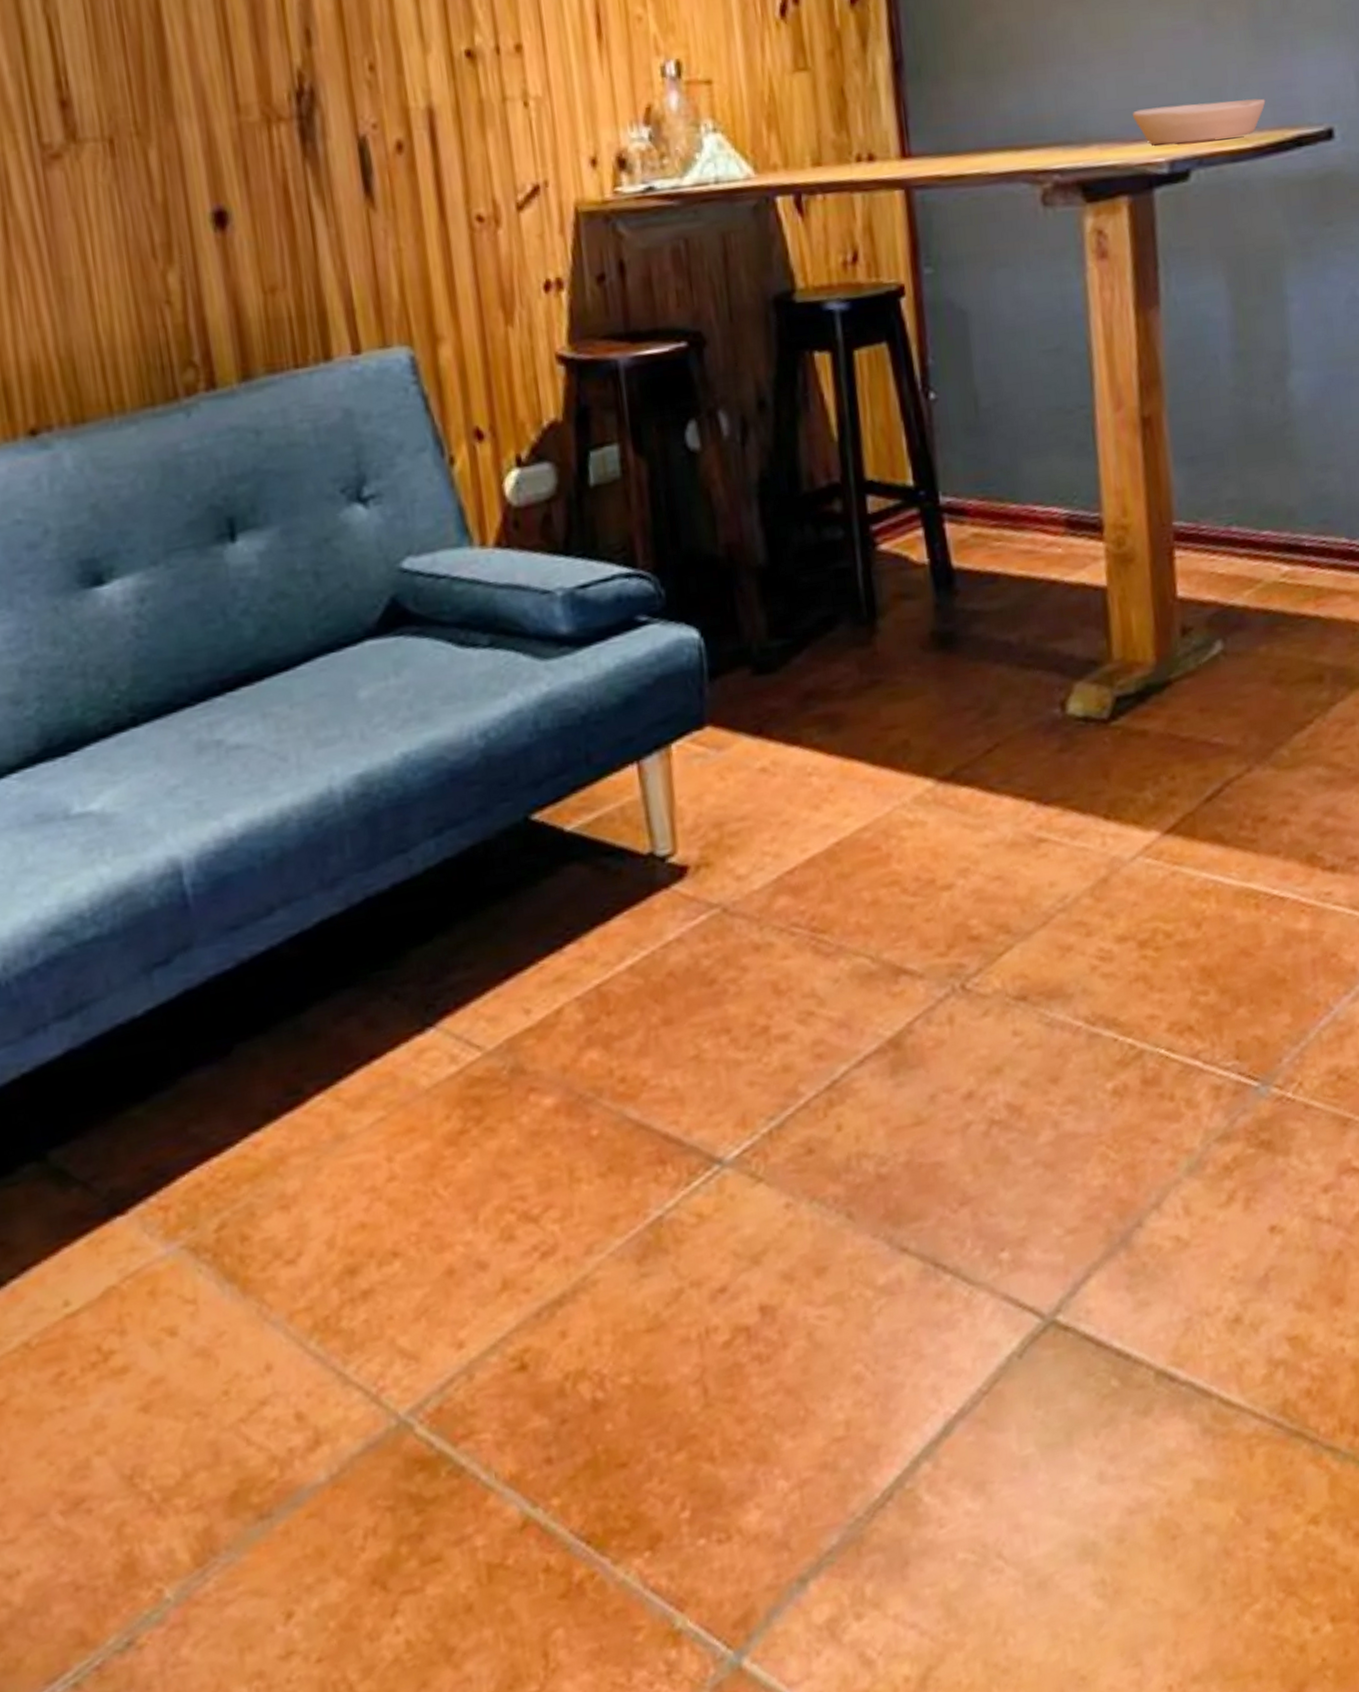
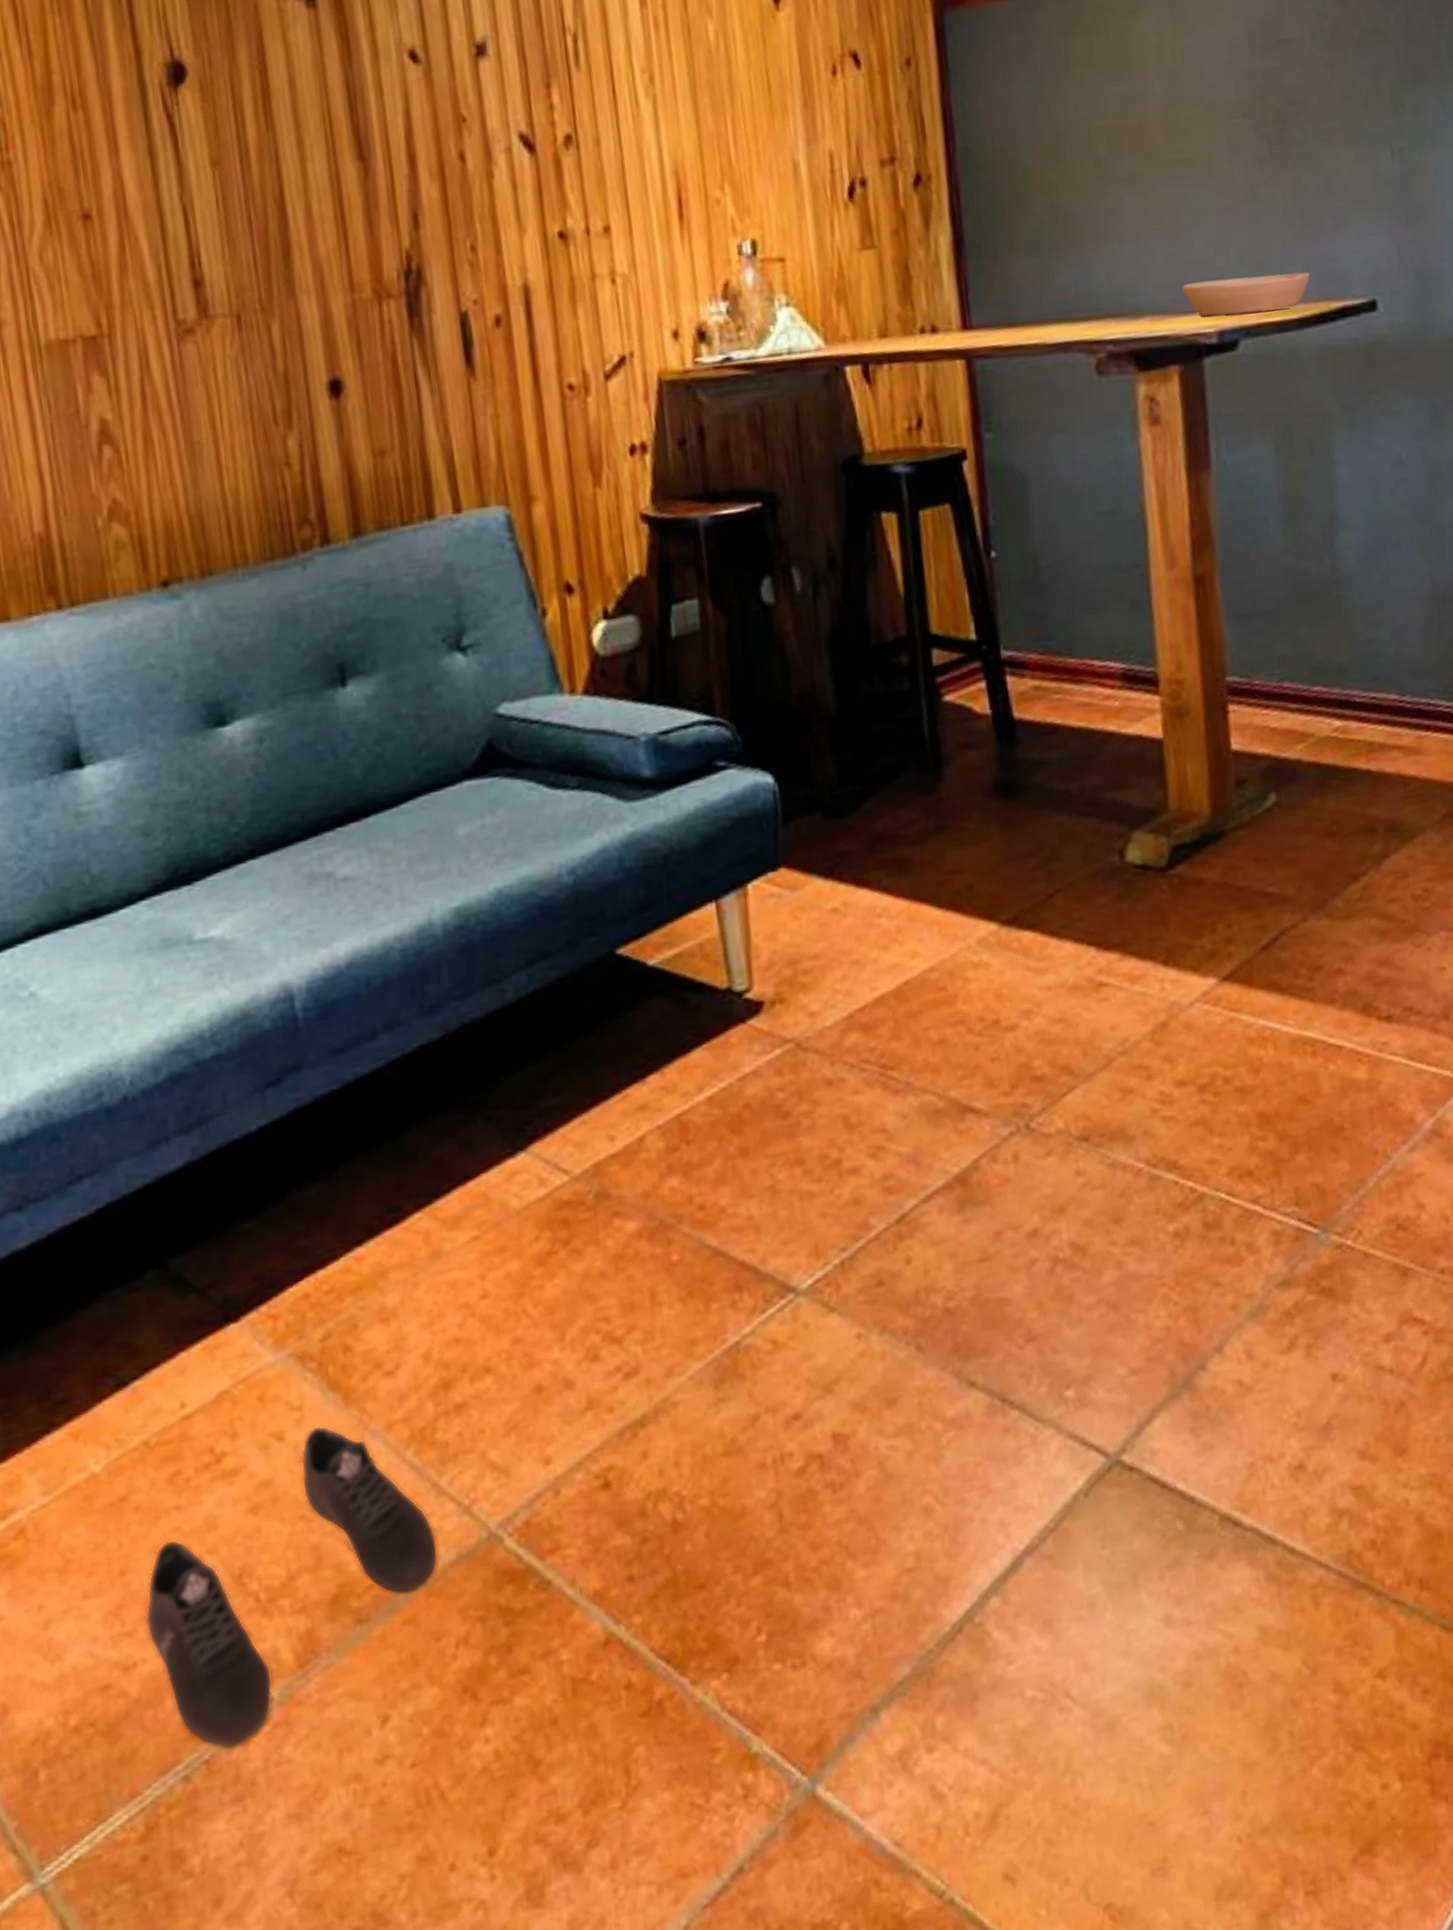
shoe: none [29,1319,345,1652] -> present [145,1426,439,1747]

